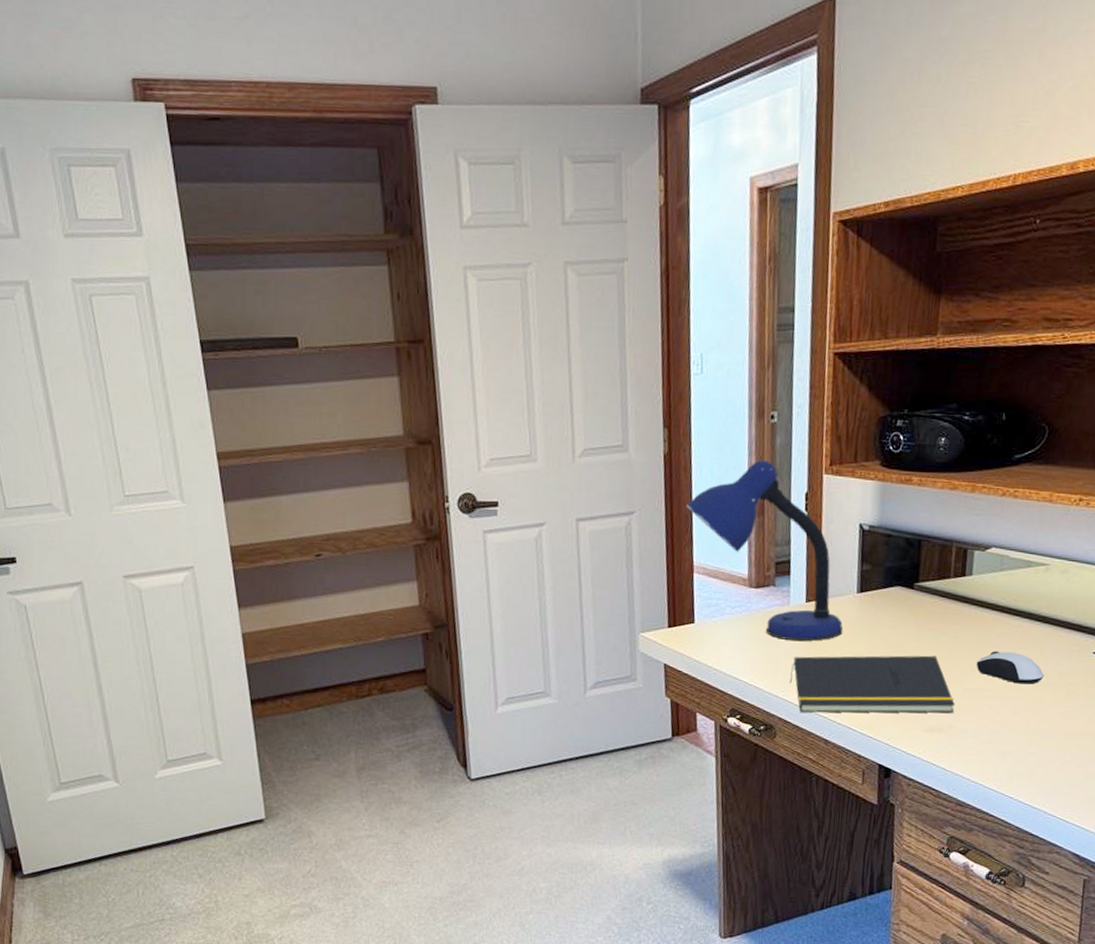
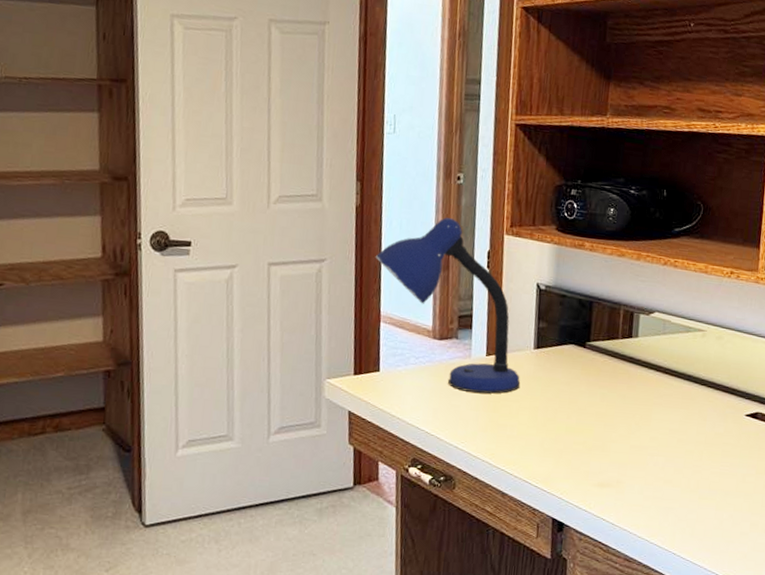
notepad: present [790,655,955,713] -> none [470,408,623,469]
computer mouse: present [976,651,1045,684] -> none [642,410,703,443]

